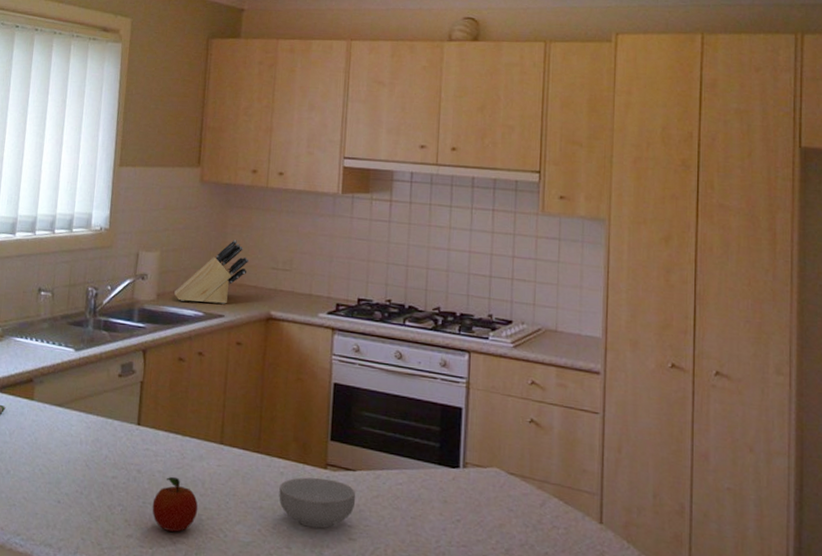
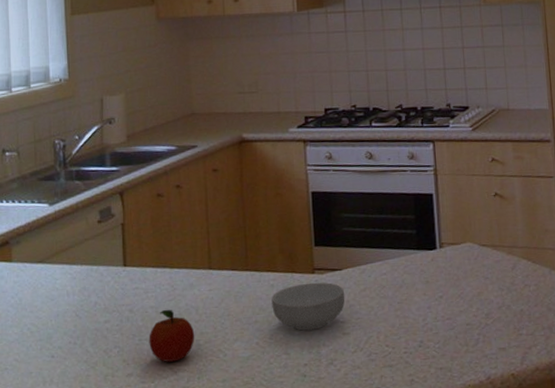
knife block: present [174,240,250,304] -> none [144,71,216,139]

